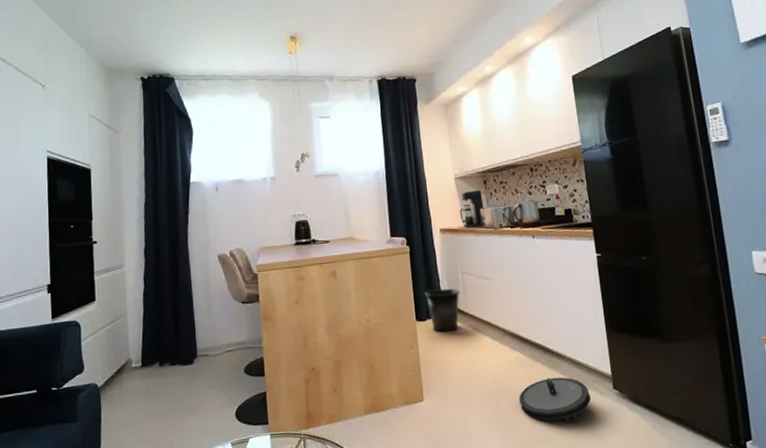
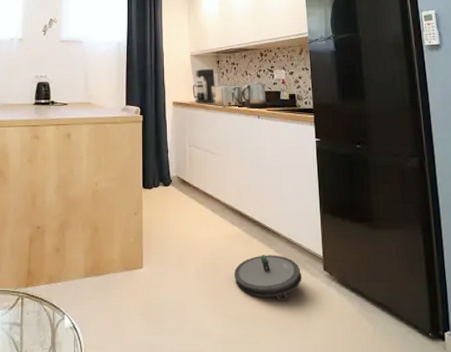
waste bin: present [424,288,460,332] -> none [152,159,187,201]

